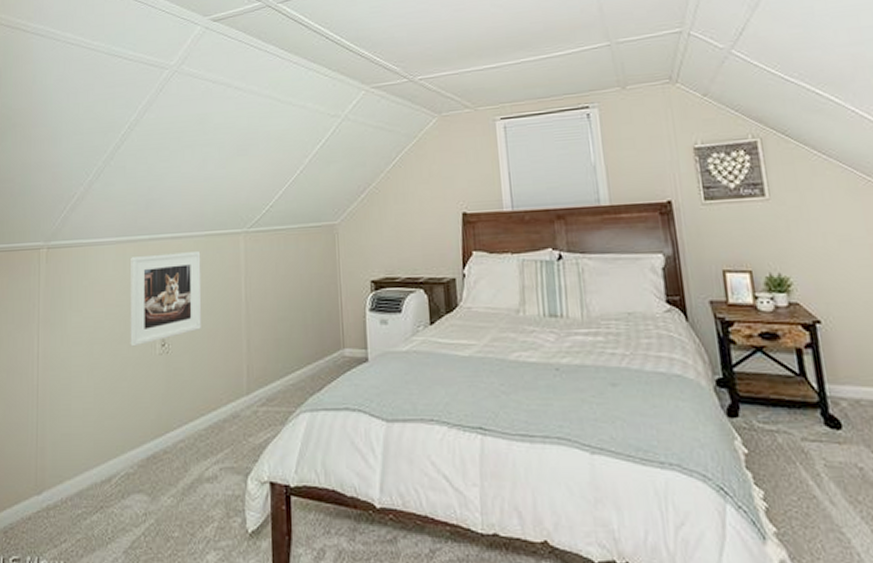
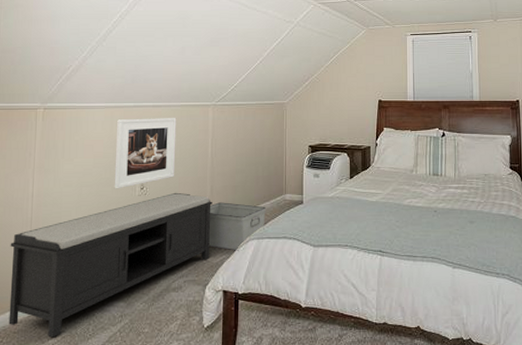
bench: none [15,349,251,540] -> present [8,192,213,338]
storage bin: none [246,361,320,428] -> present [208,202,266,251]

